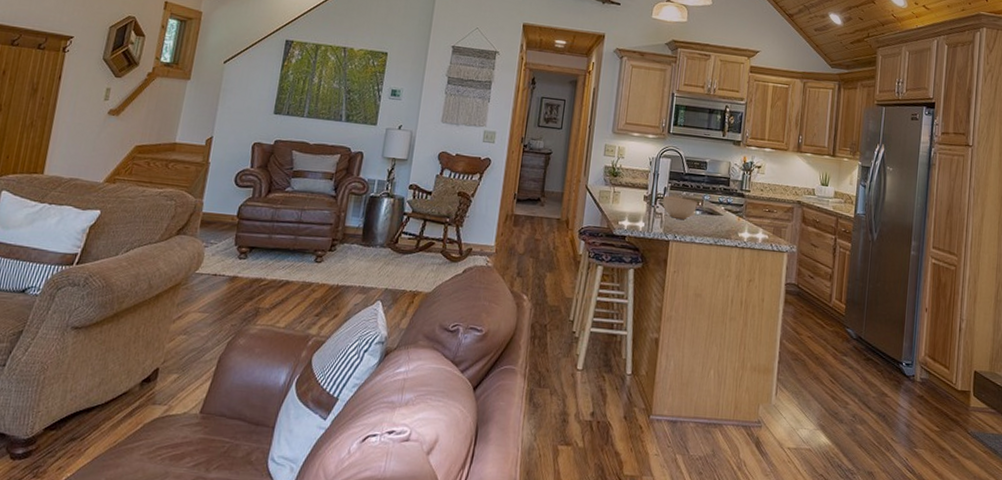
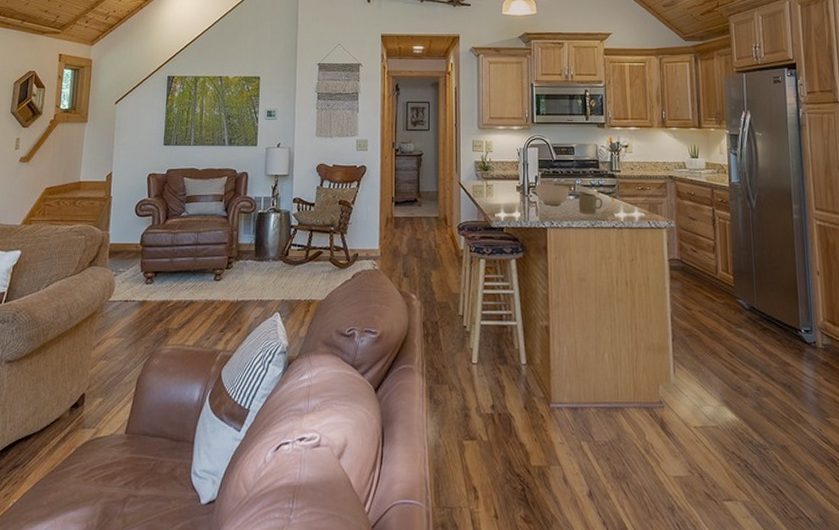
mug: none [703,209,729,232] -> present [578,193,603,214]

